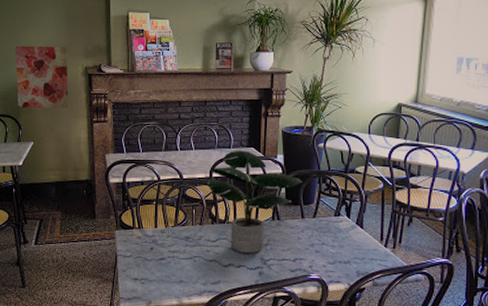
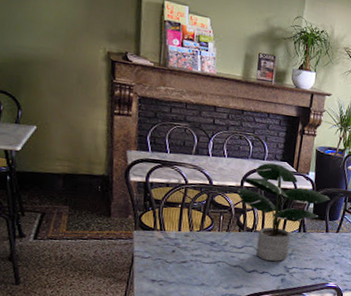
wall art: present [15,46,69,108] -> none [15,11,86,94]

